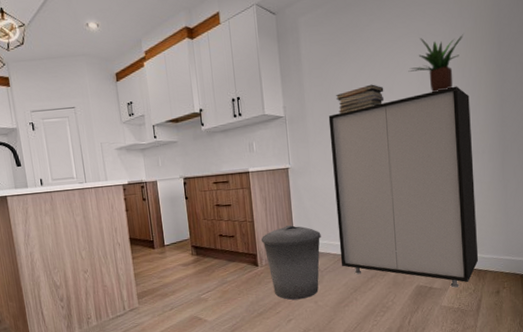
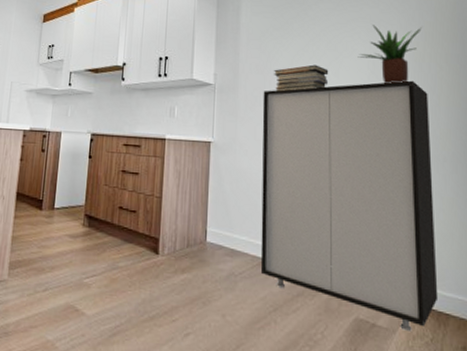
trash can: present [261,225,321,300] -> none [166,210,240,309]

